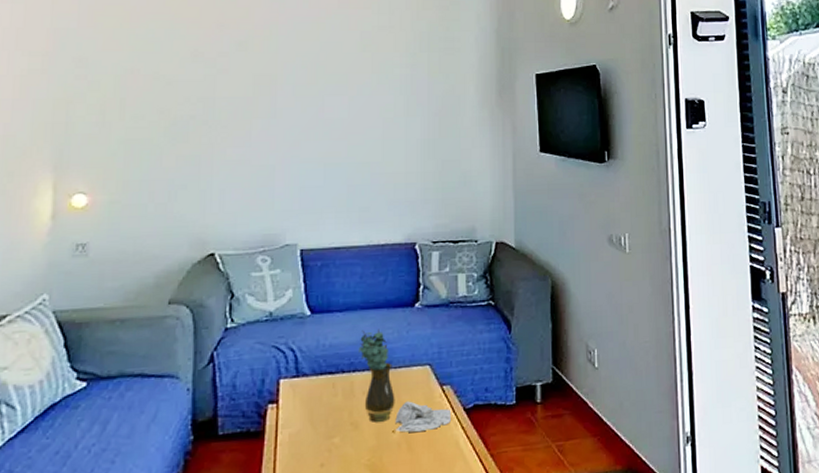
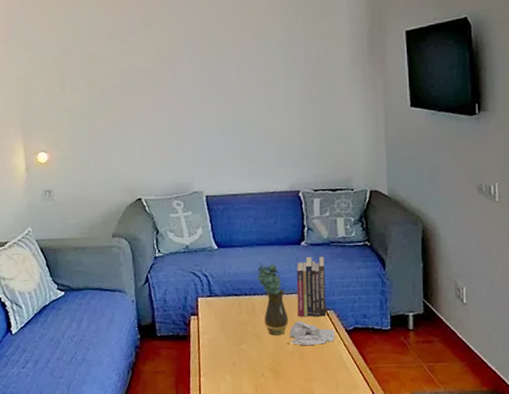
books: none [407,320,442,396] -> present [296,257,327,317]

